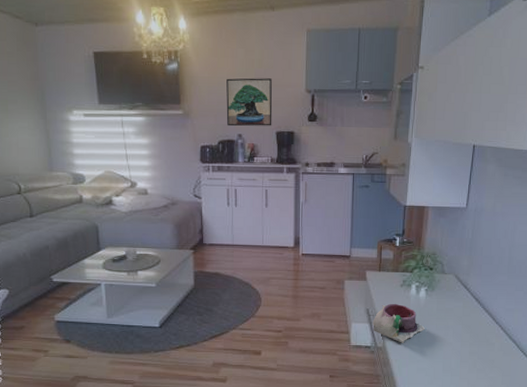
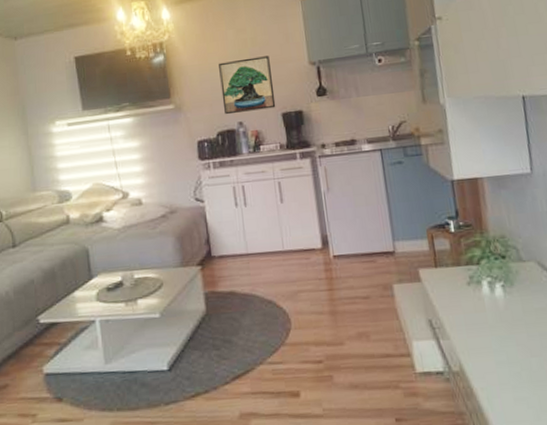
cup and saucer: present [372,303,425,343] -> none [440,308,513,364]

